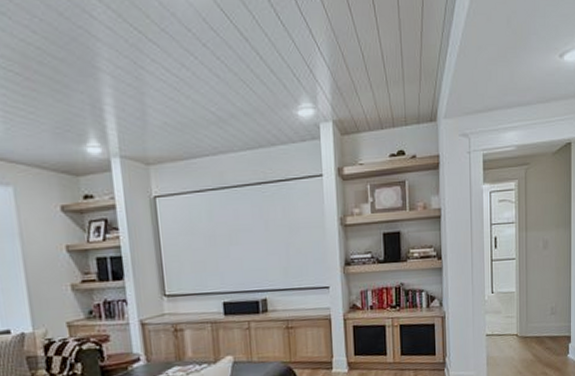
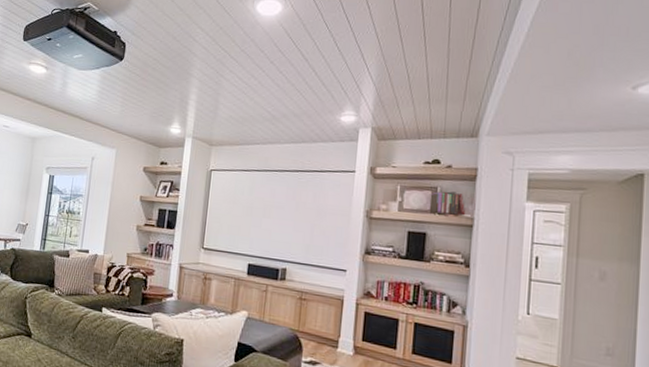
books: none [399,183,432,211] -> present [429,191,465,216]

